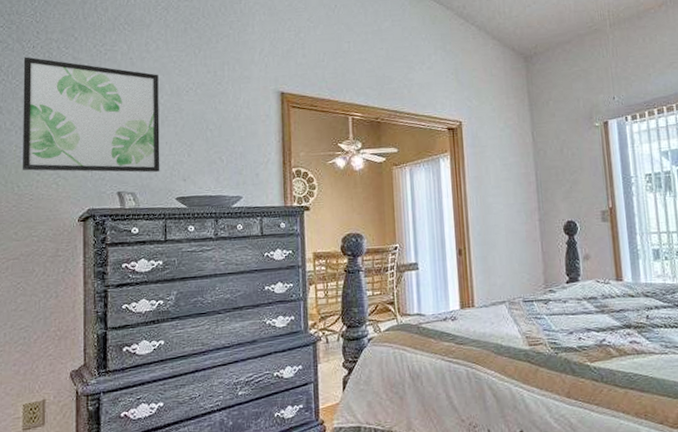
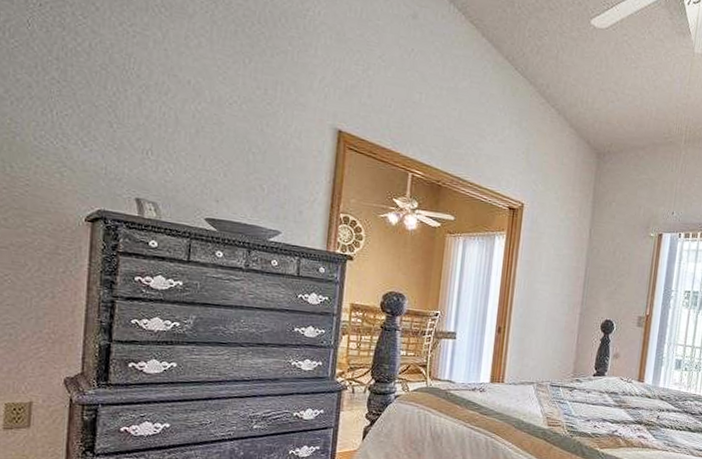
wall art: present [23,57,160,173] -> none [18,14,198,187]

